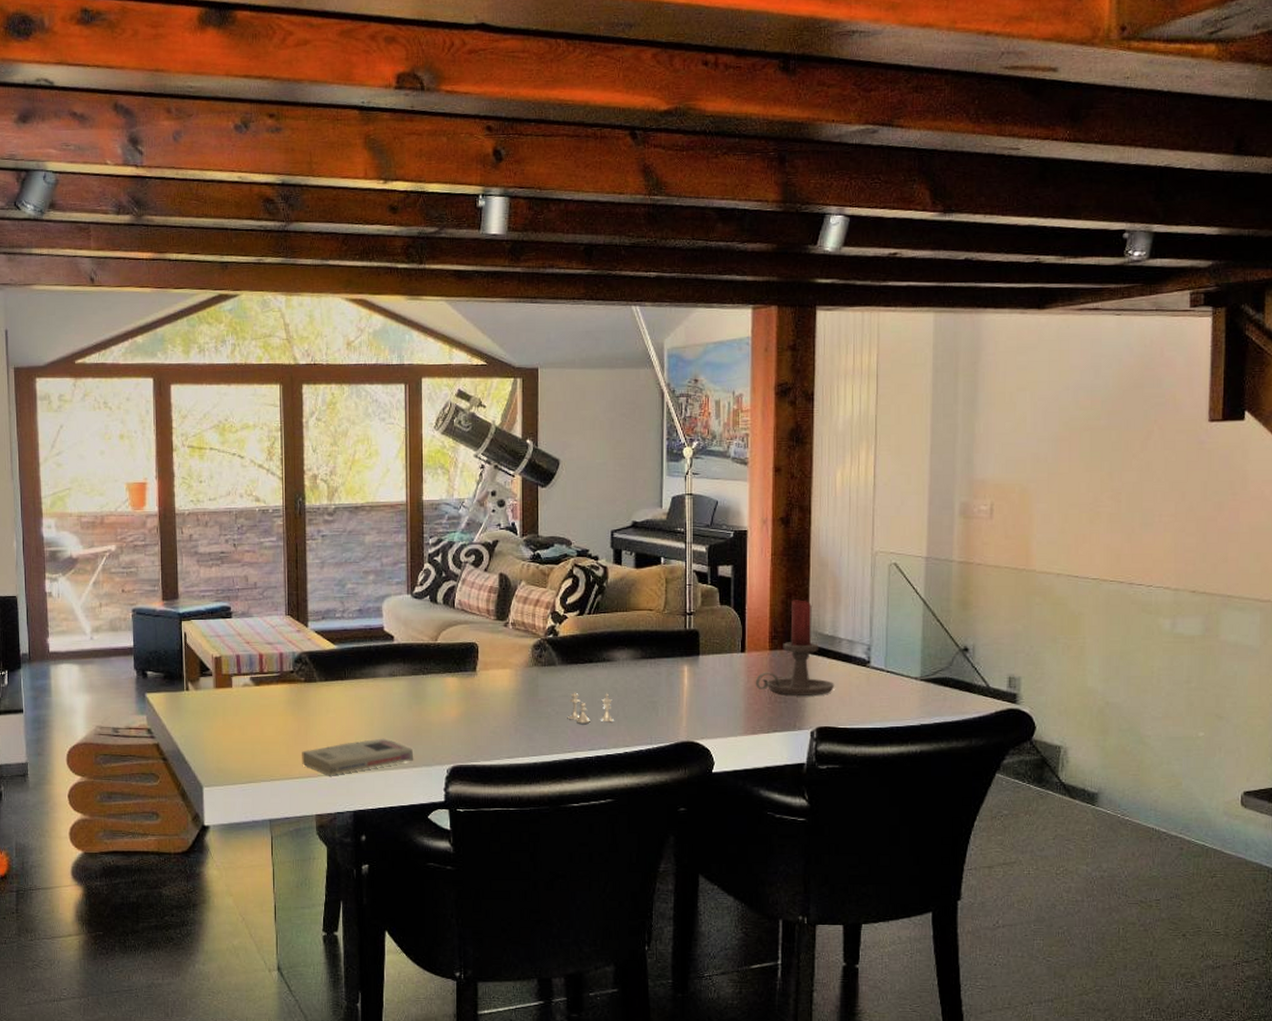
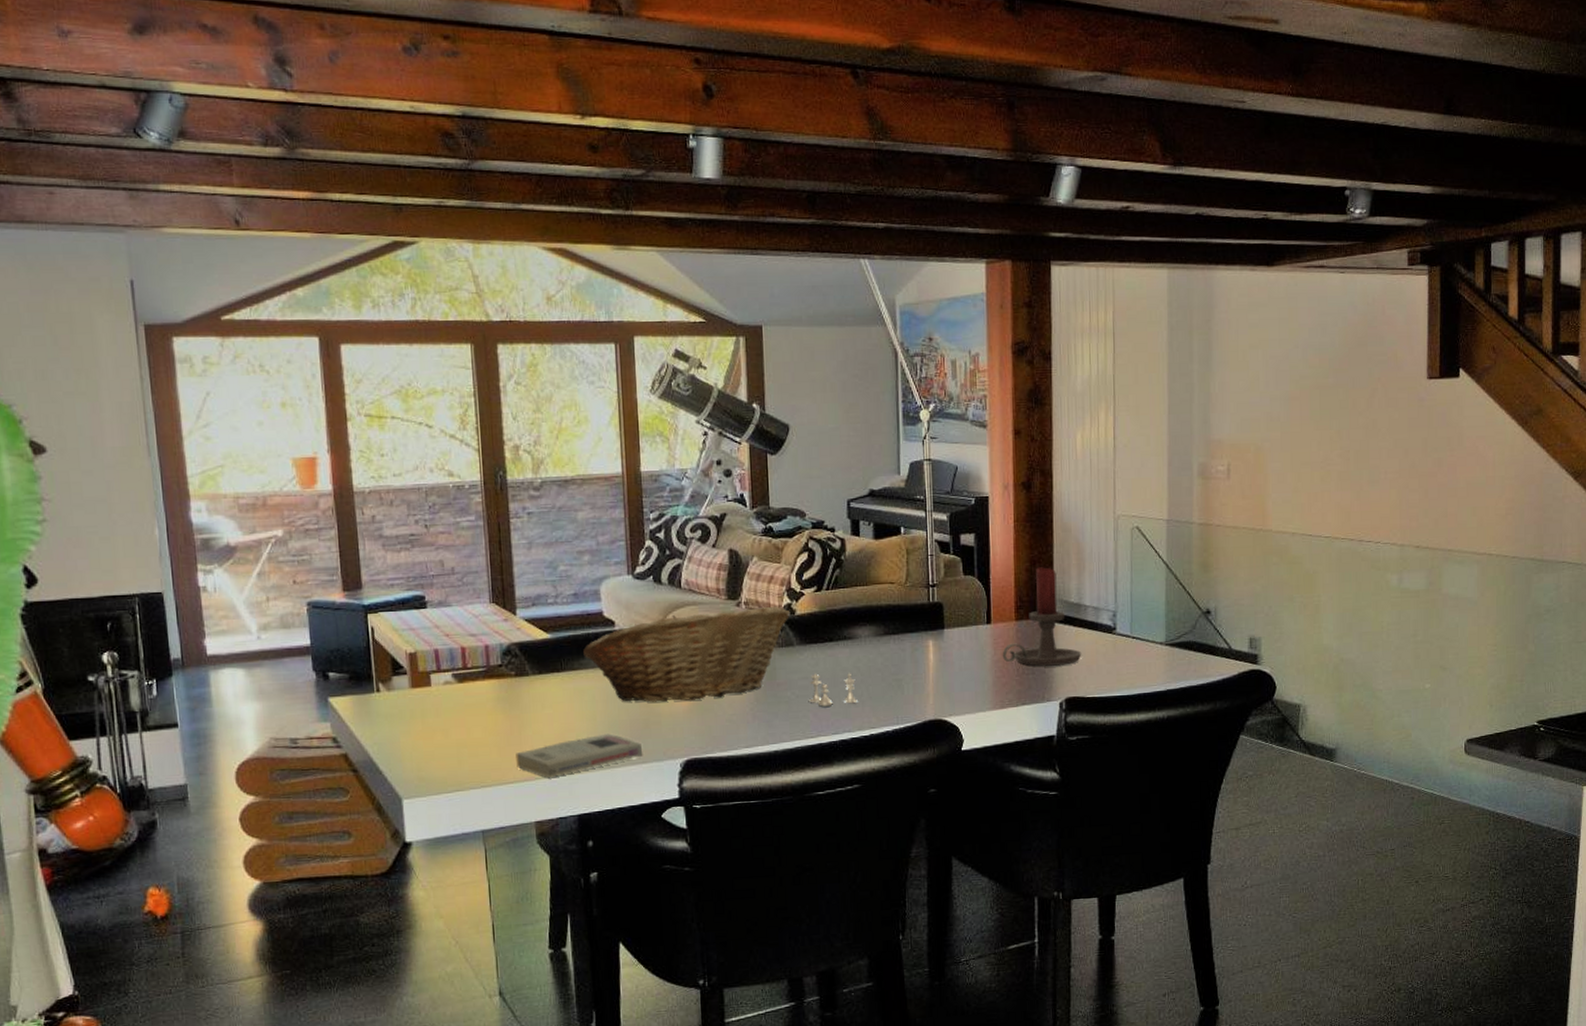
fruit basket: none [365,627,554,712] -> present [583,606,791,702]

